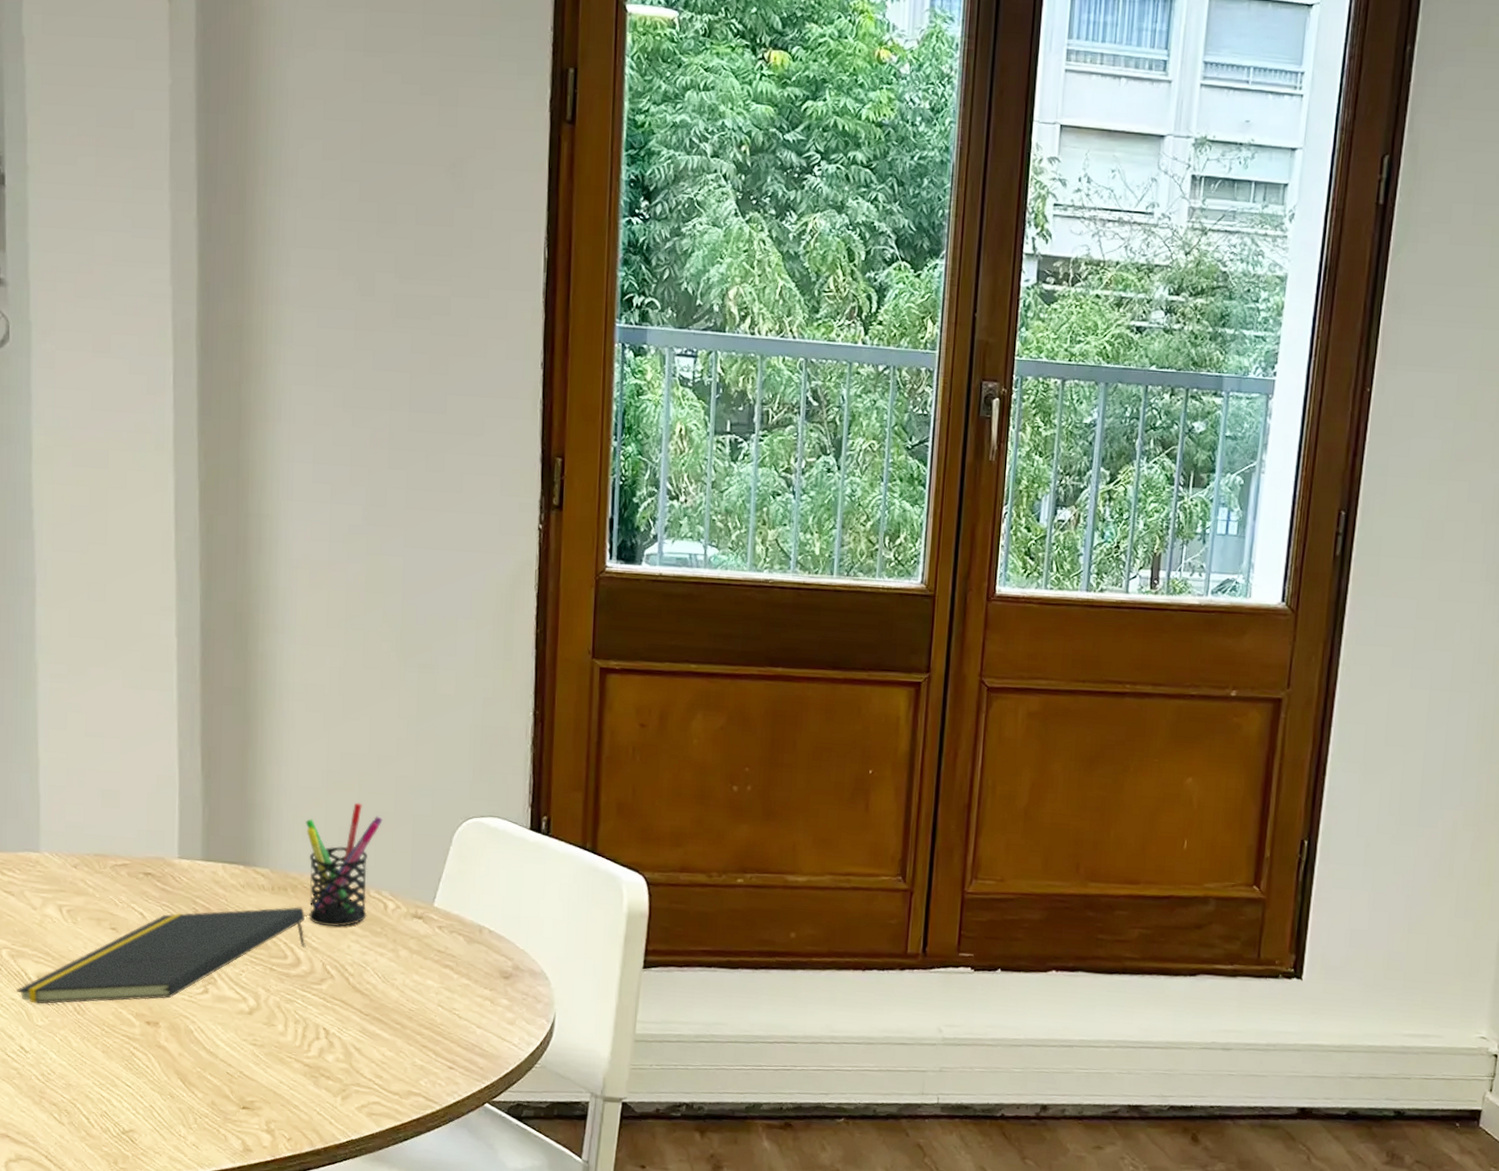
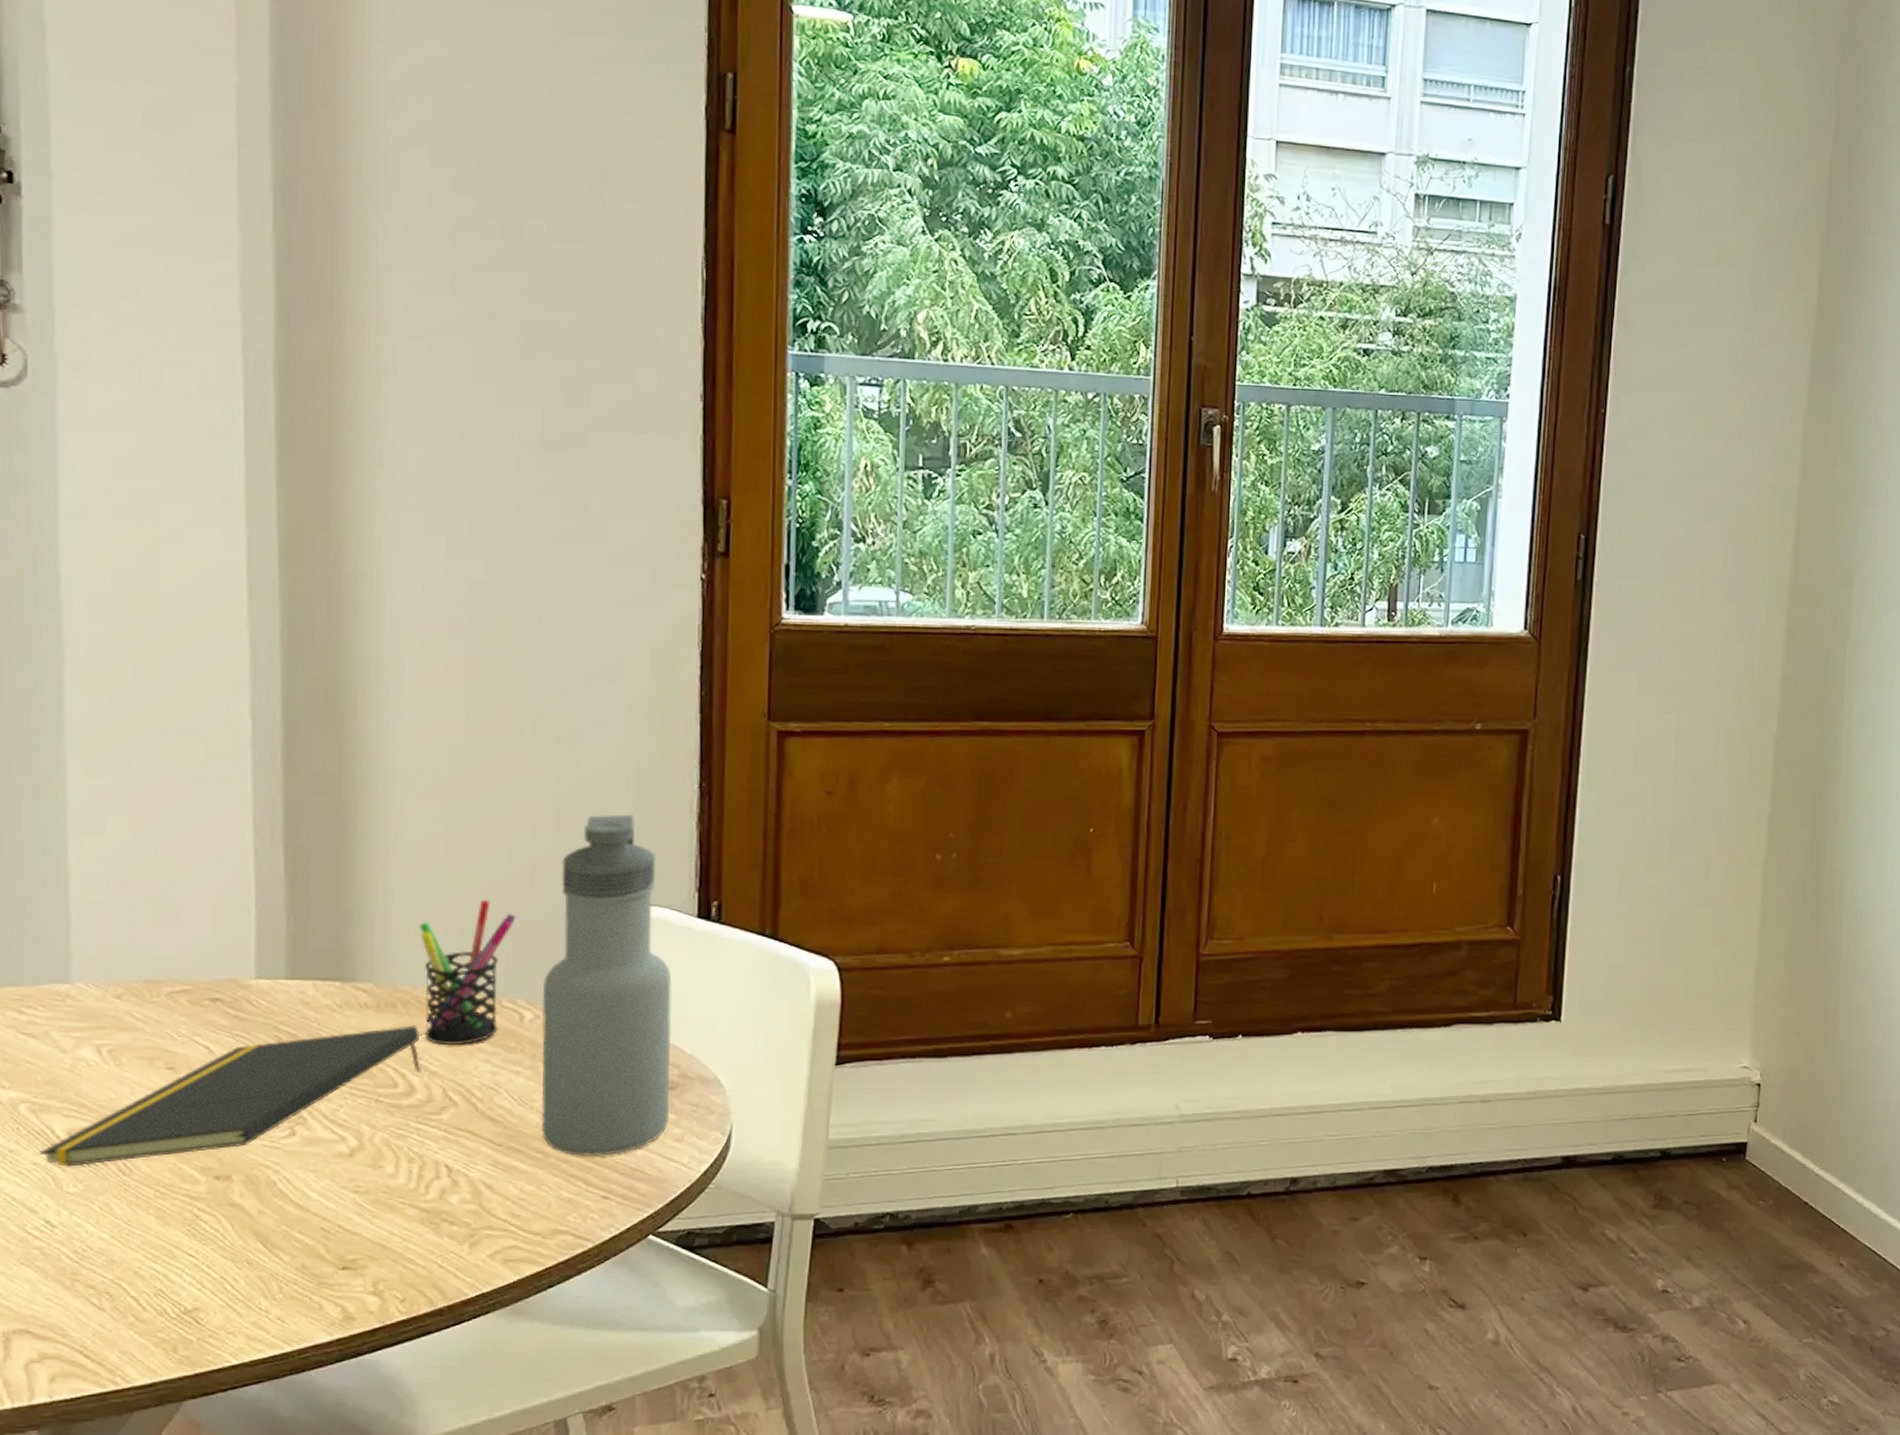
water bottle: none [400,734,508,1032] -> present [541,814,672,1157]

